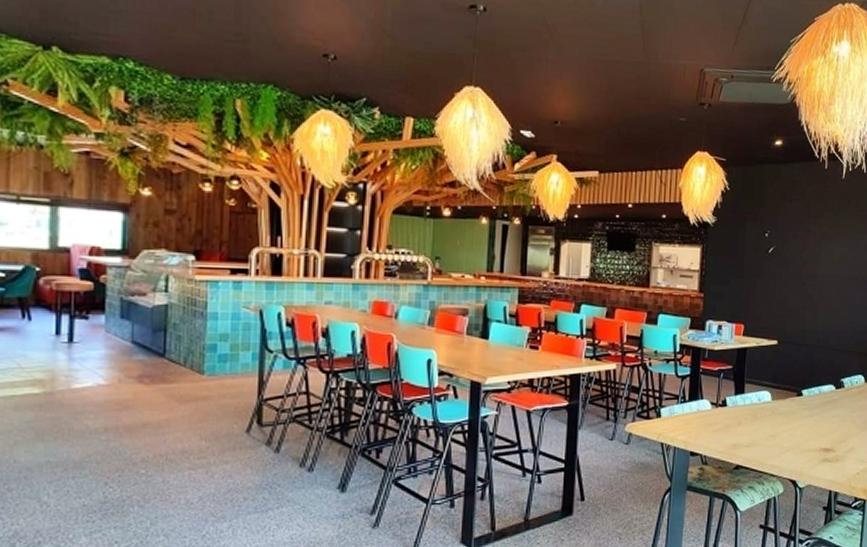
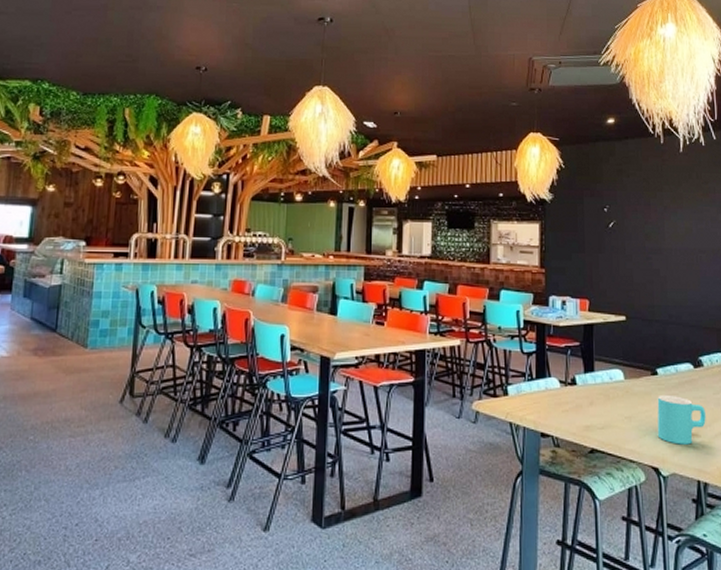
cup: none [797,414,842,459] -> present [657,394,706,445]

